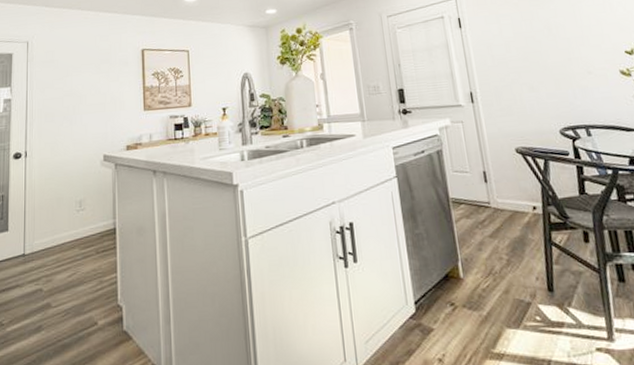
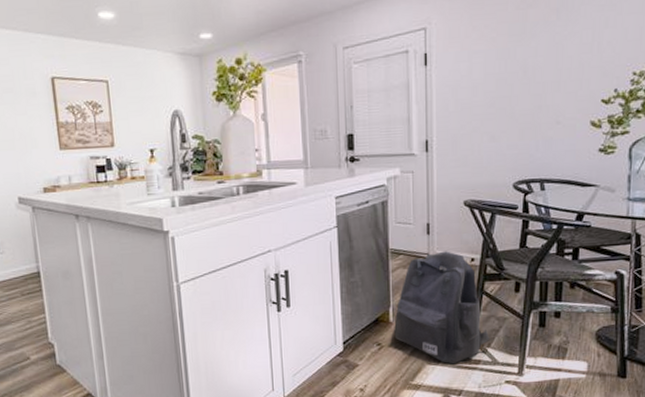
backpack: none [465,199,569,328] -> present [394,251,490,365]

